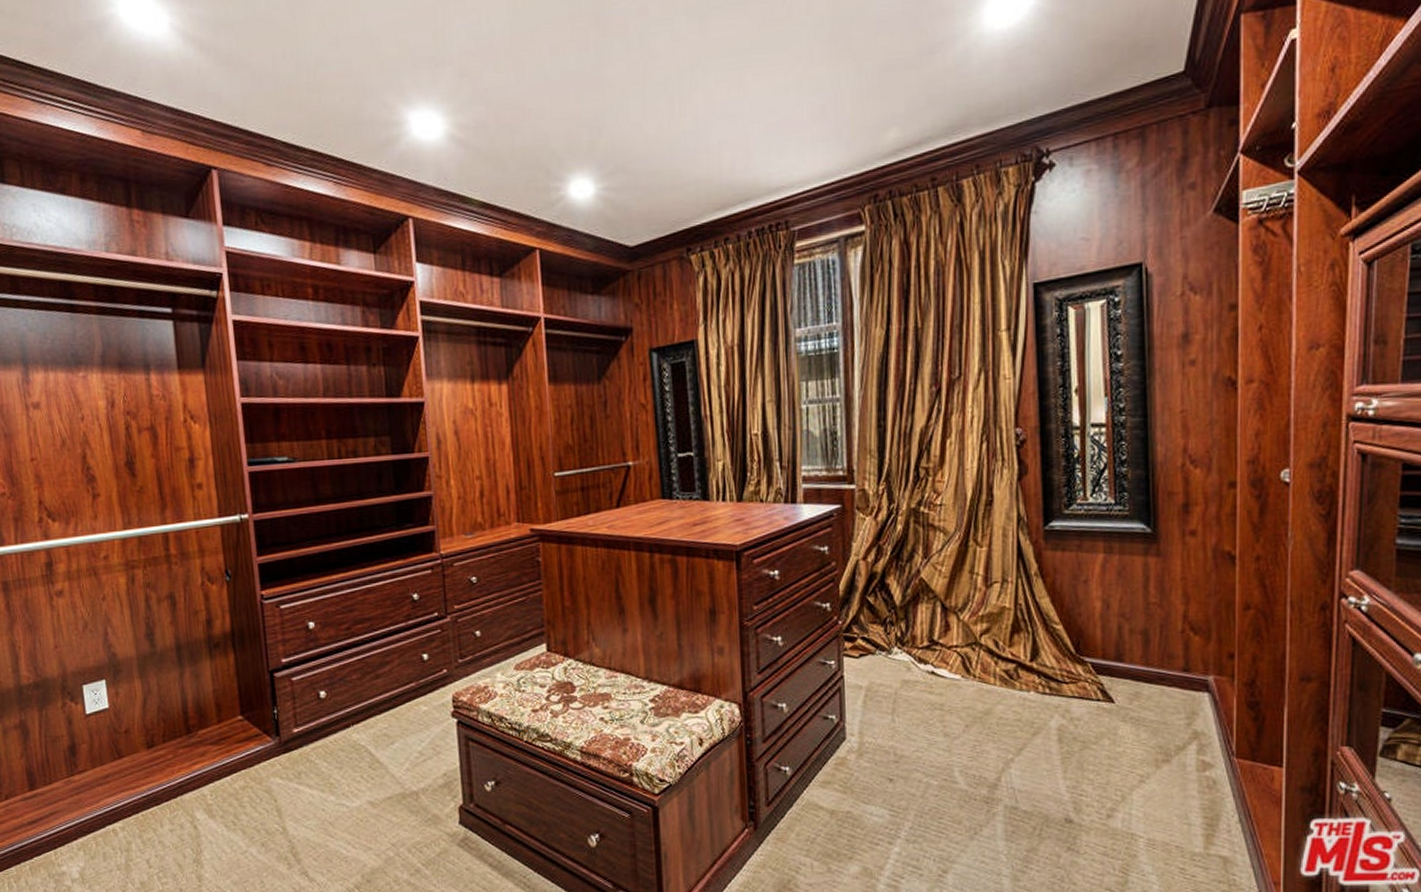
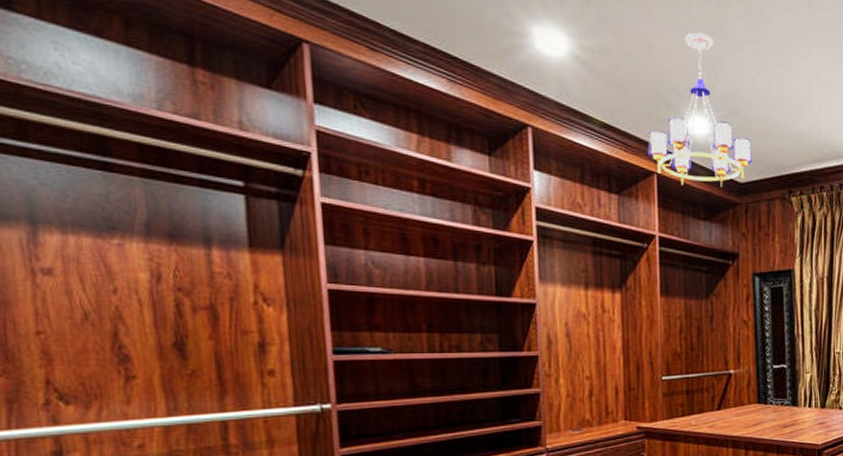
chandelier: none [528,84,644,259] -> present [647,32,753,186]

